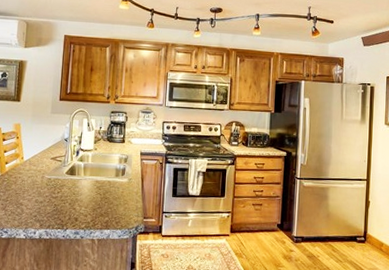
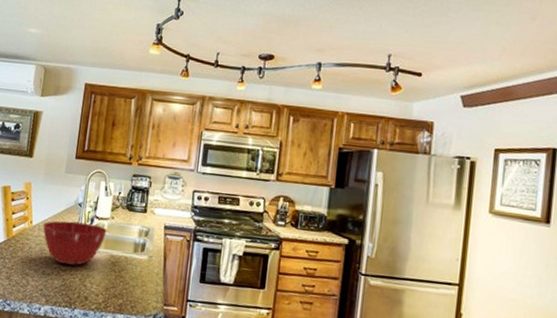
mixing bowl: none [33,155,92,192] -> present [43,221,108,266]

